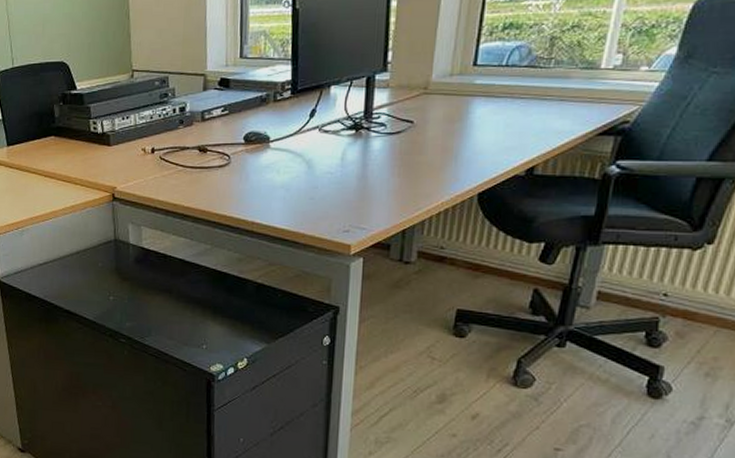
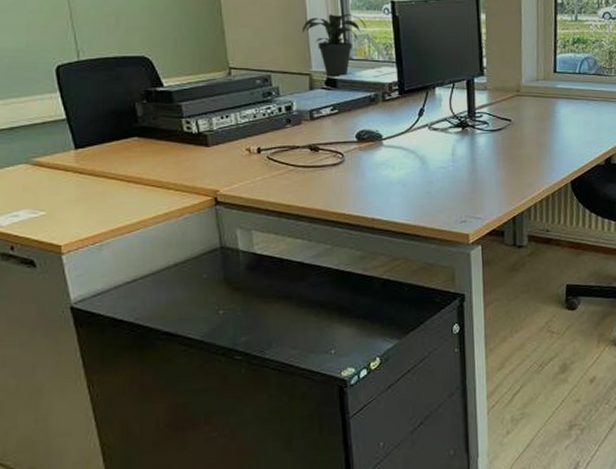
potted plant: none [200,10,265,76] -> present [301,14,367,76]

